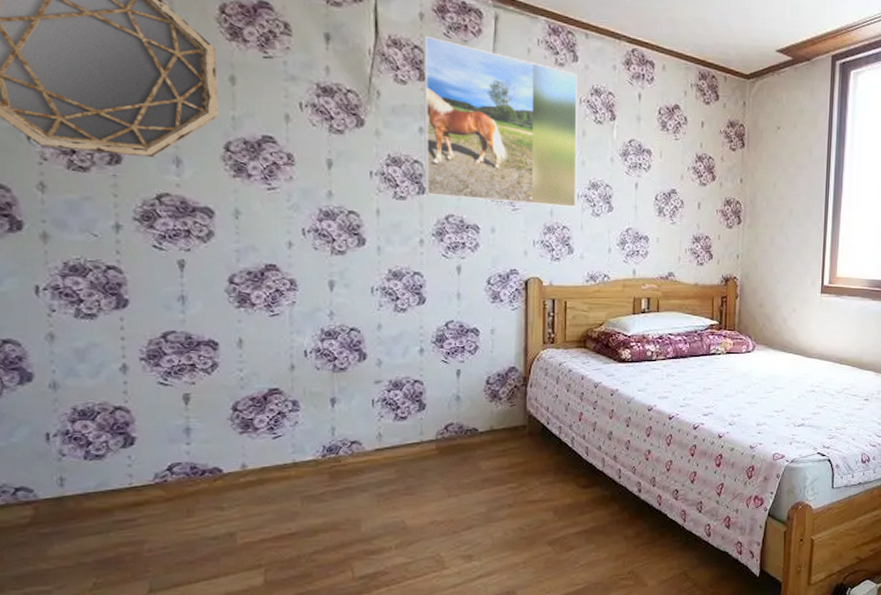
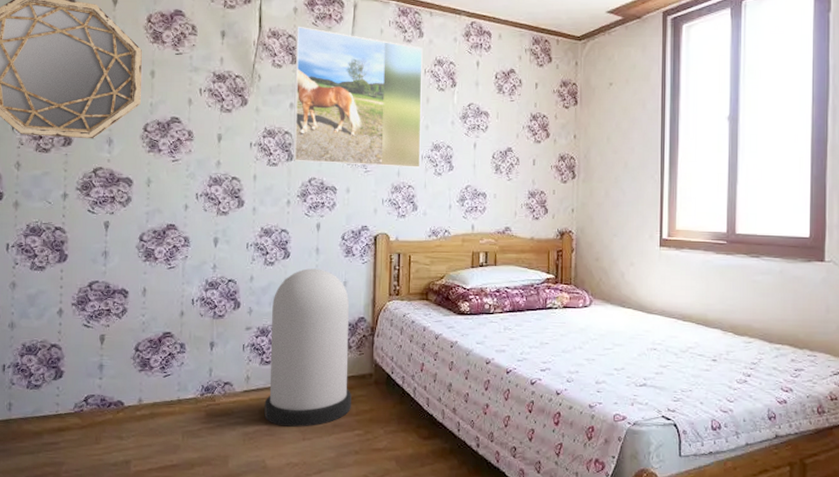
trash can: none [401,315,503,484] -> present [264,268,351,427]

